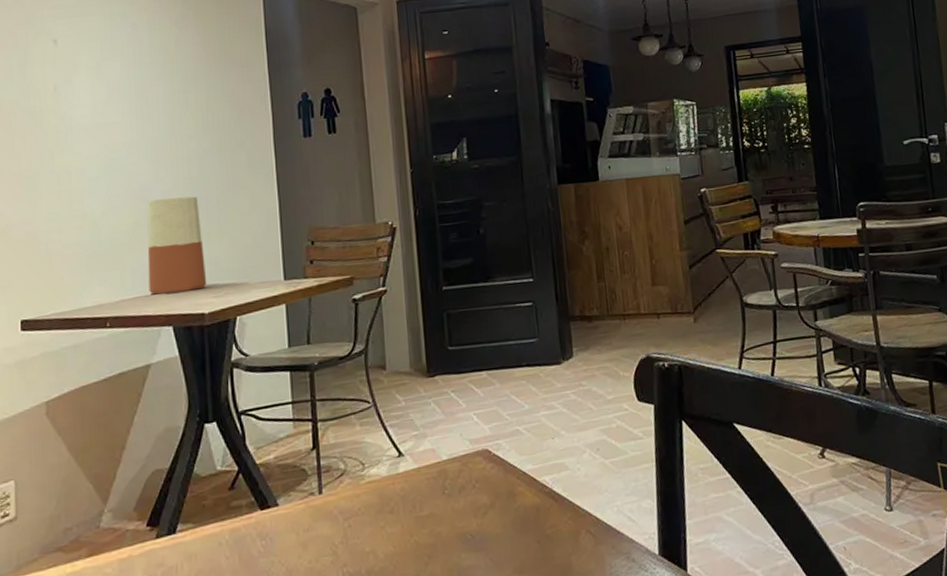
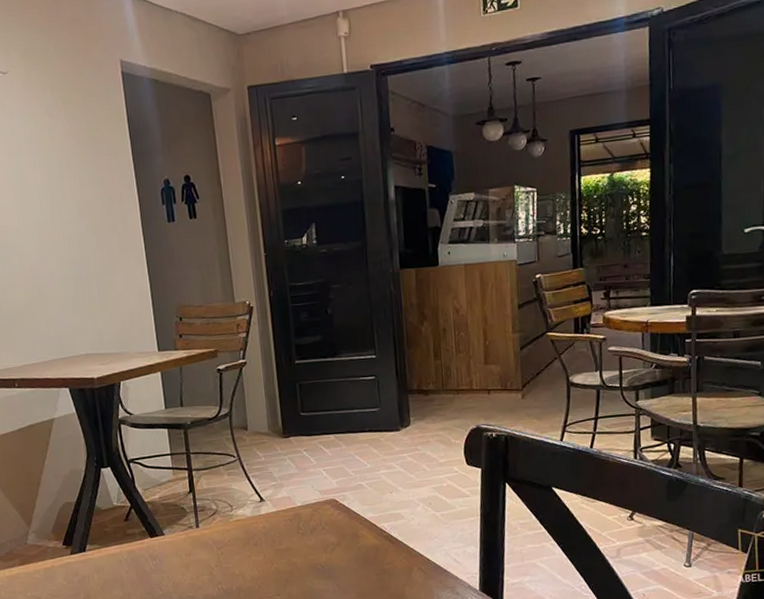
vase: present [146,196,207,295] -> none [37,275,94,361]

